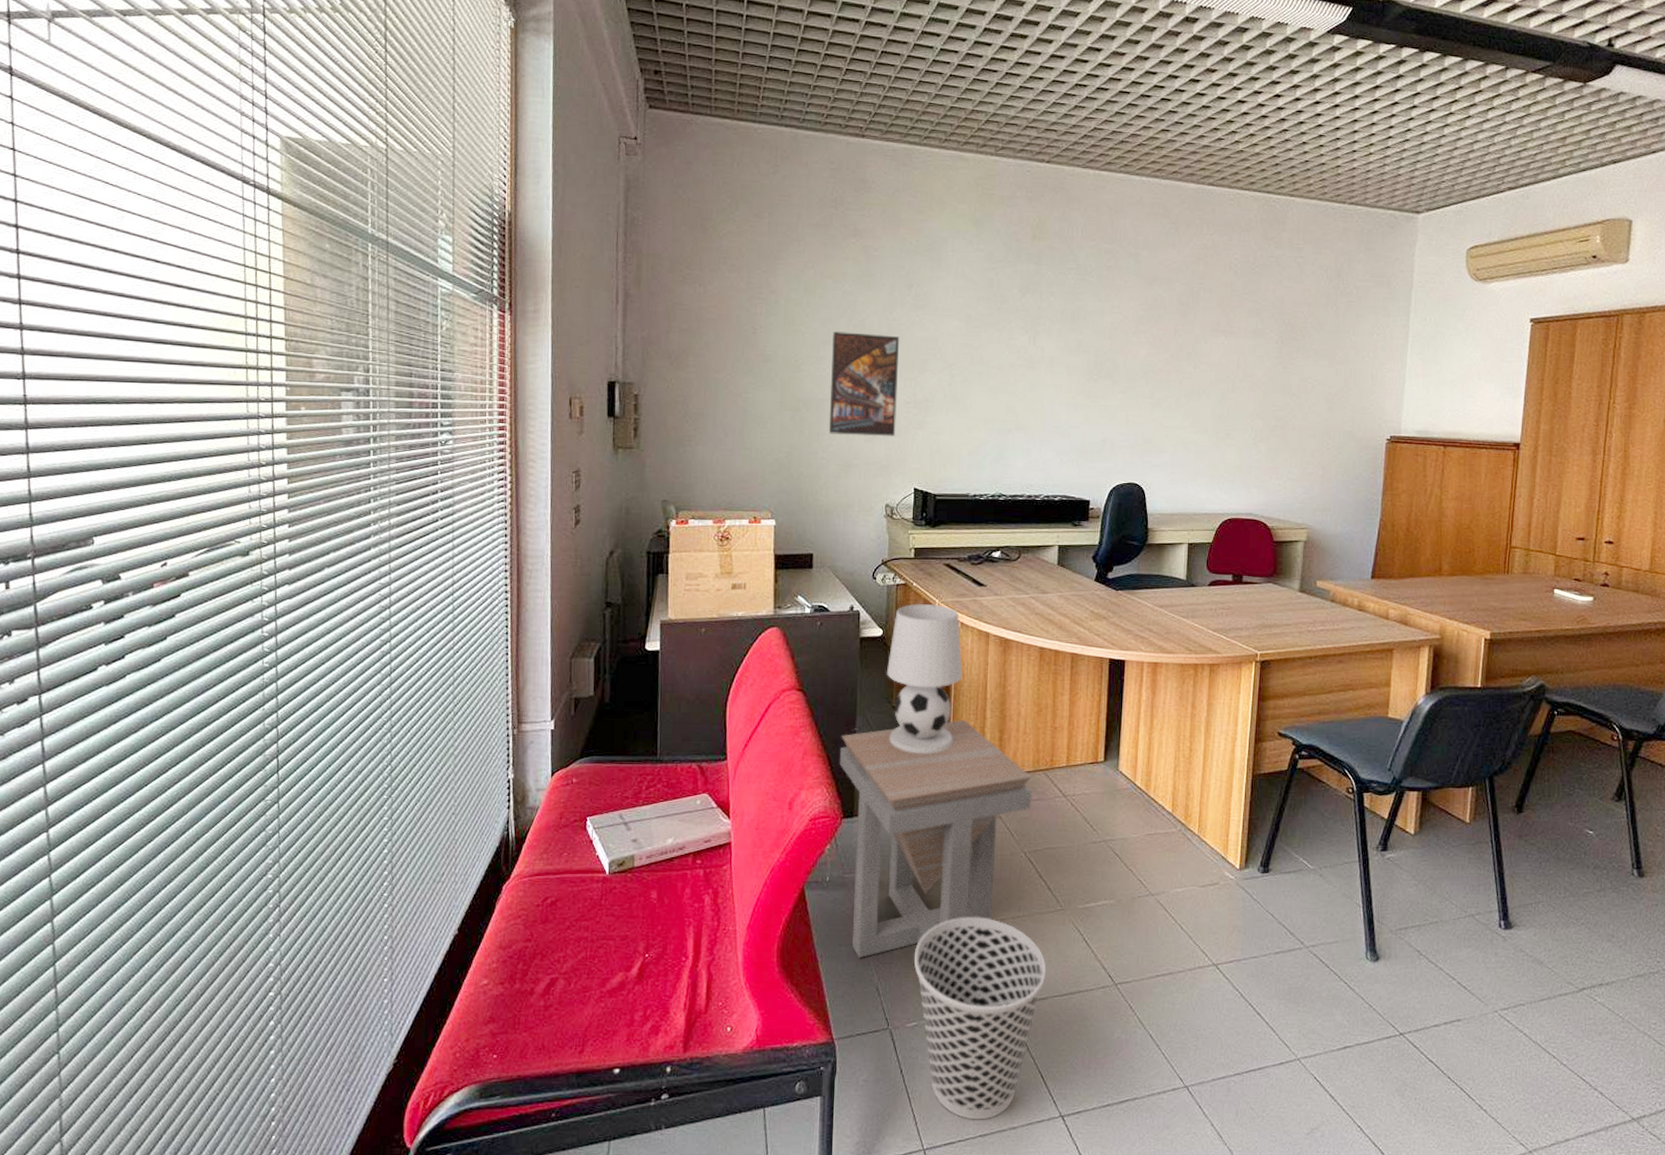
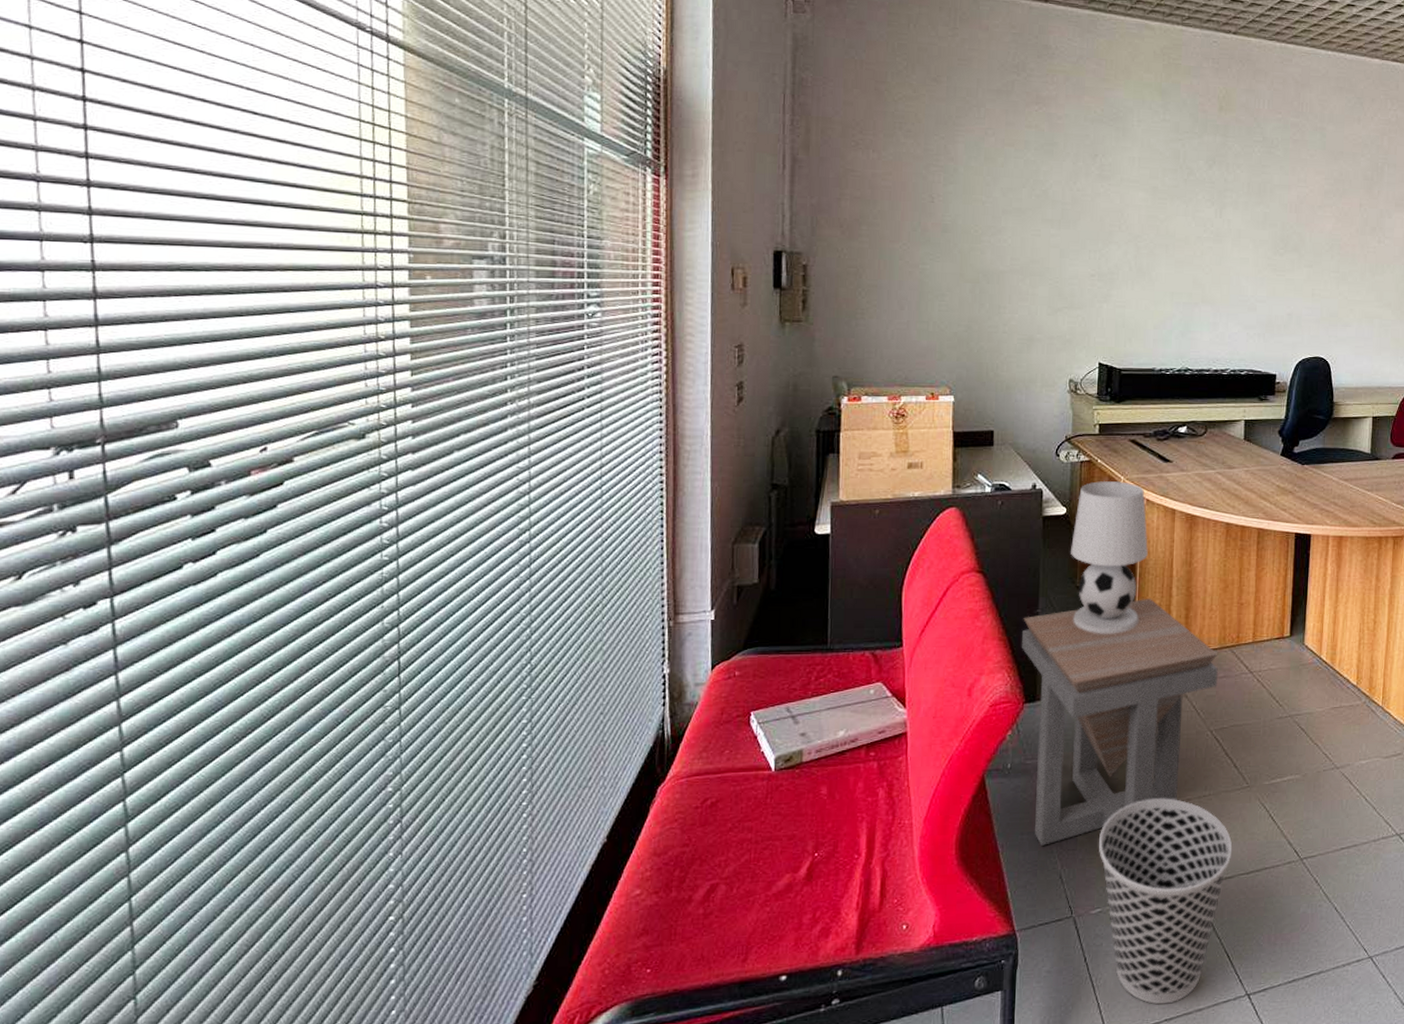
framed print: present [829,331,900,436] -> none [1011,201,1084,310]

